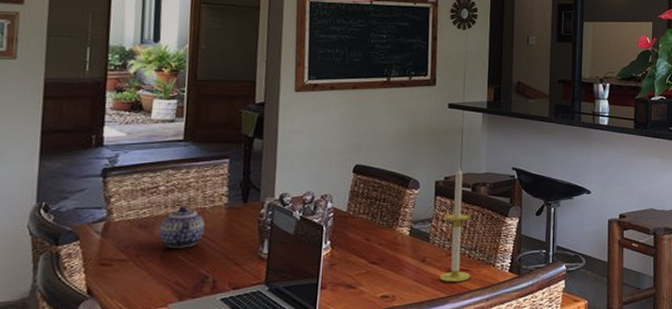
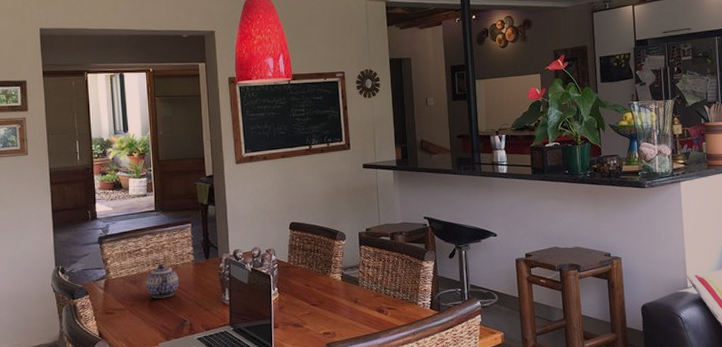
candle: present [439,166,471,282] -> none [370,218,397,319]

